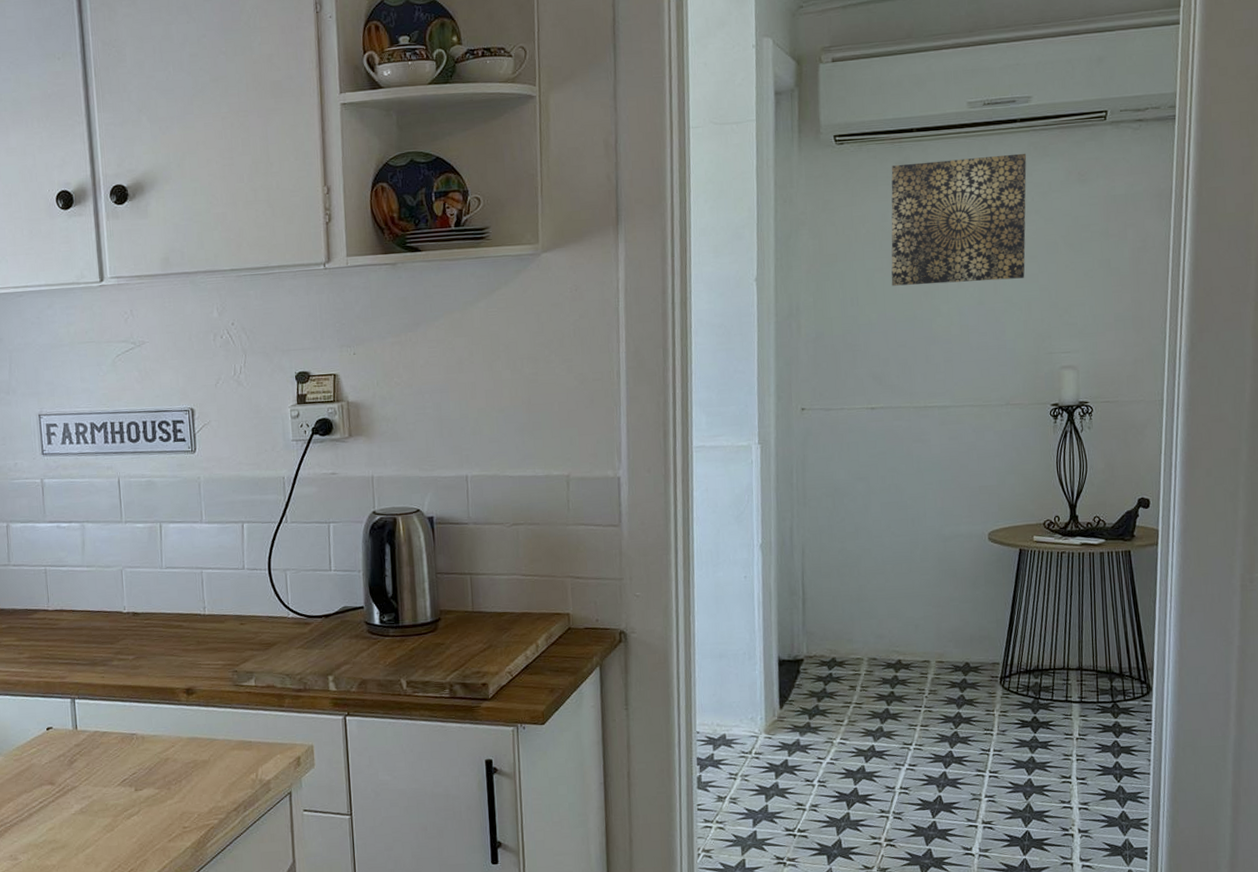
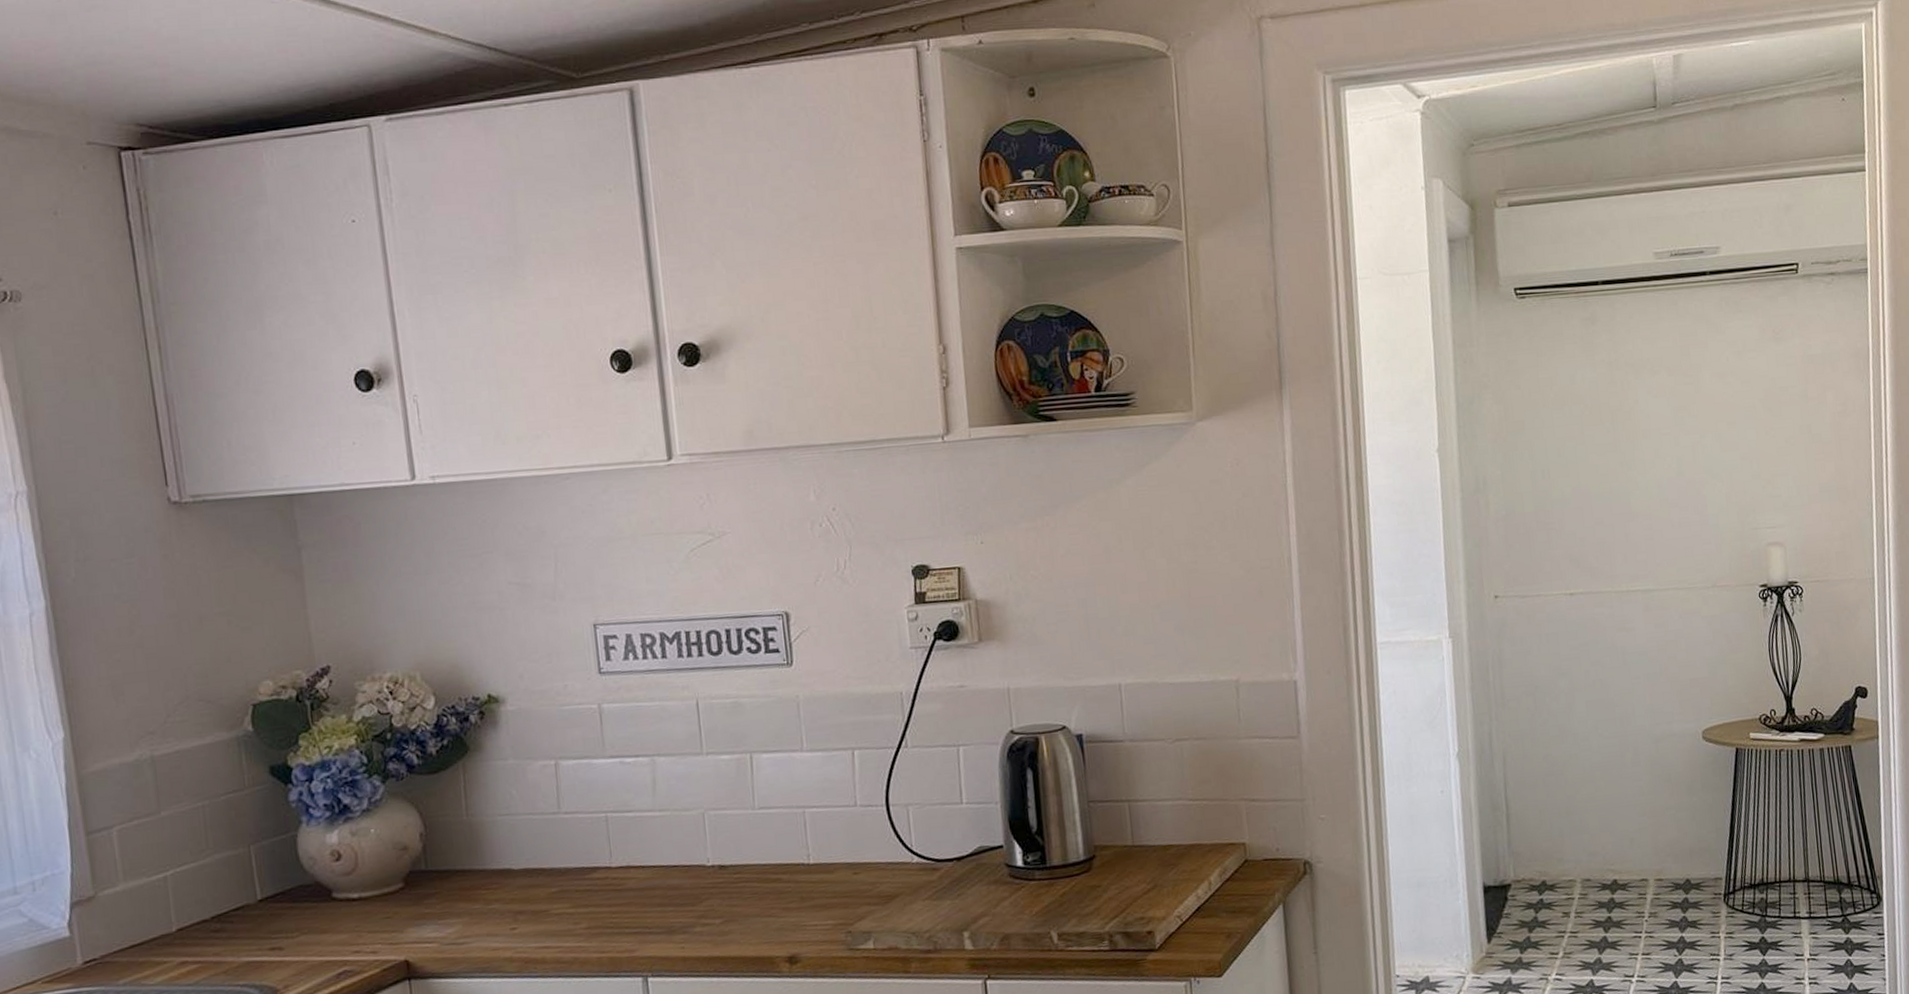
wall art: present [891,153,1027,286] -> none [1577,308,1724,456]

